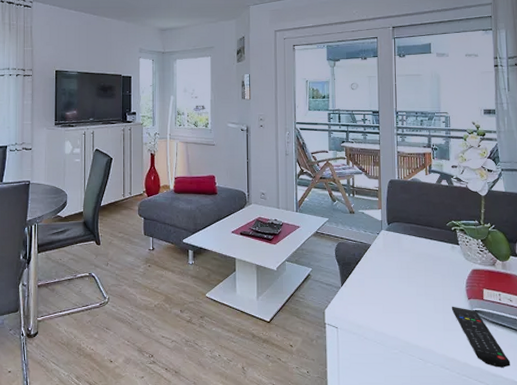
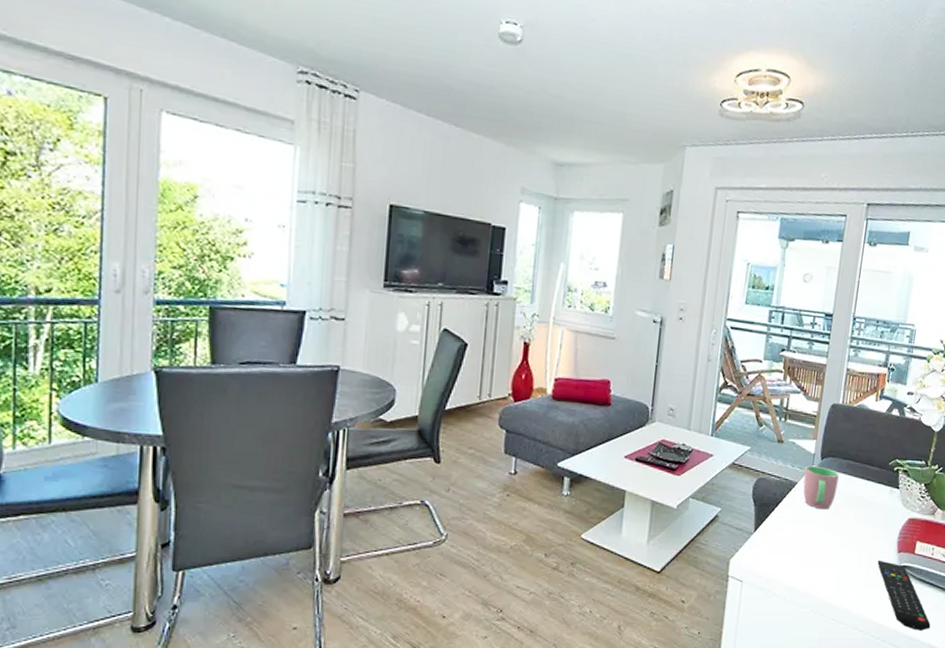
cup: none [376,230,405,266] -> present [803,465,839,510]

